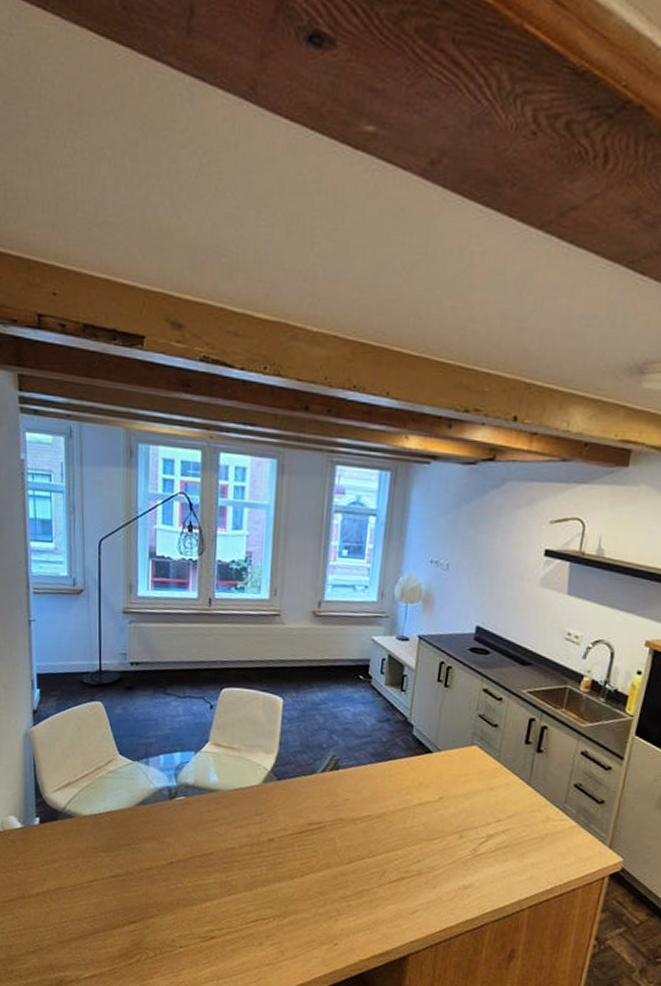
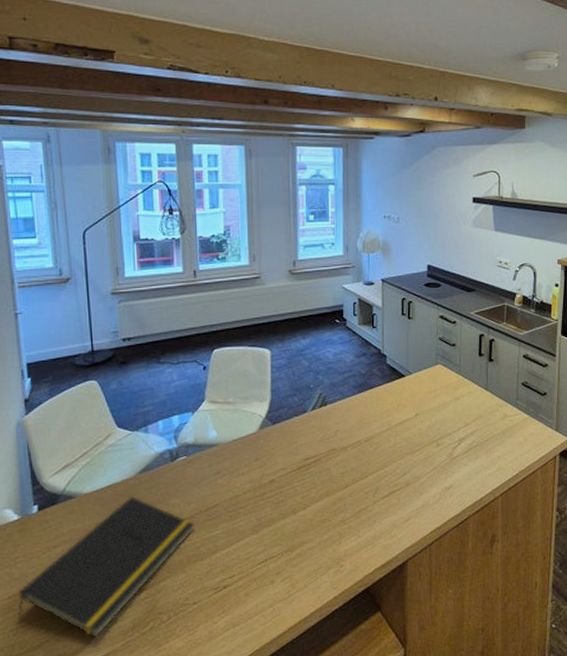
notepad: none [15,827,187,957] -> present [17,496,194,637]

